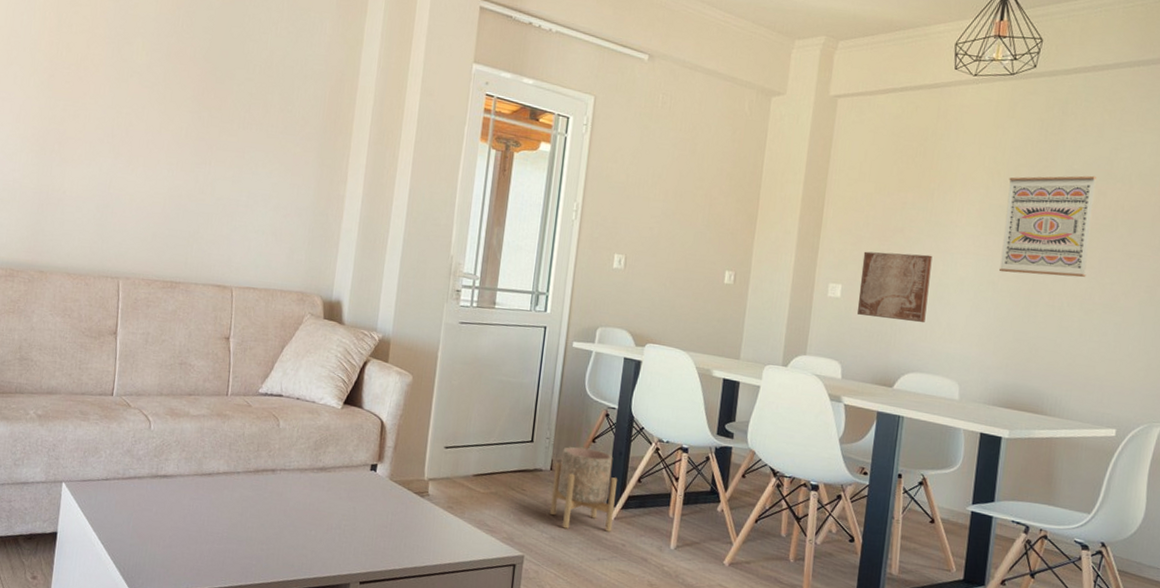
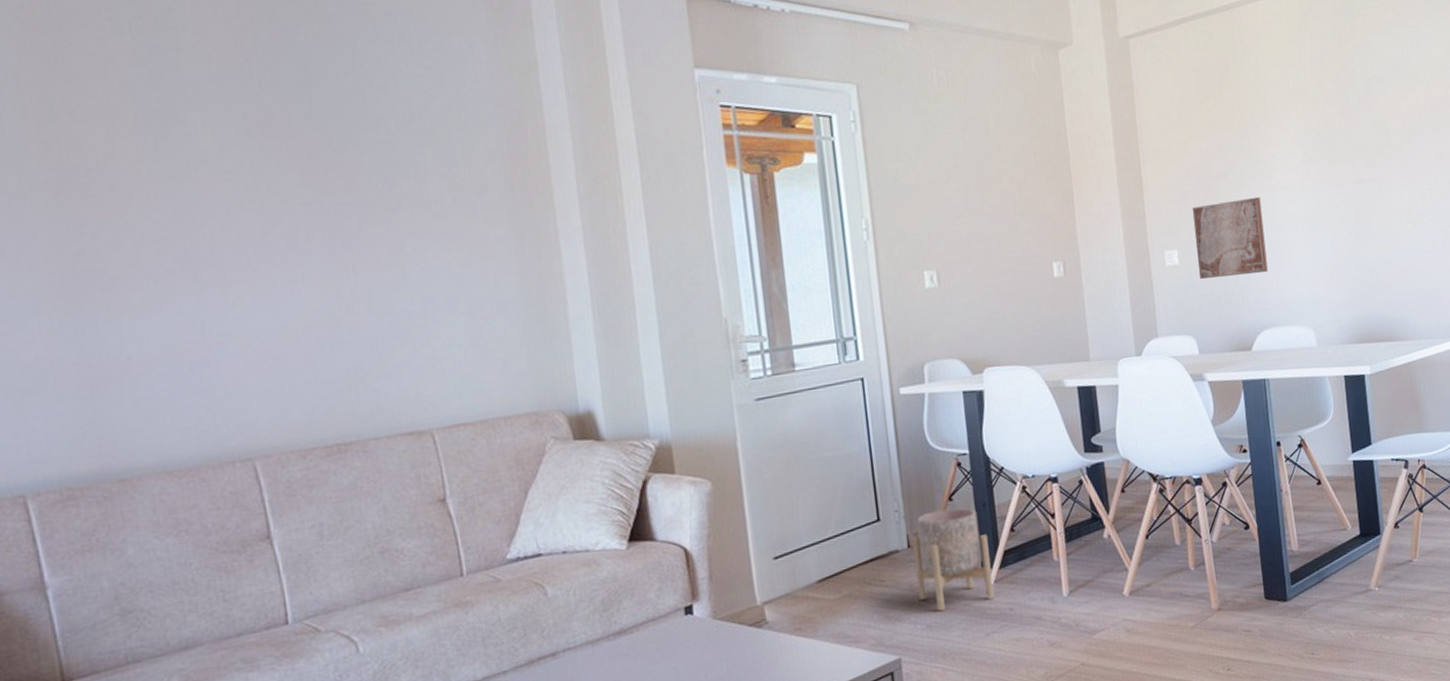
wall art: present [999,175,1096,278] -> none [1315,78,1407,200]

